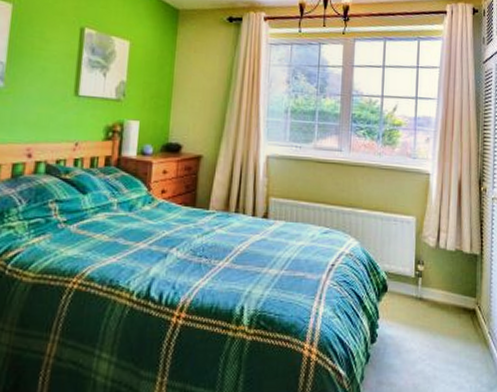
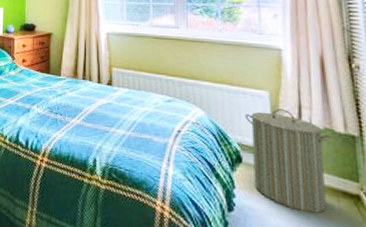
laundry hamper: none [393,234,460,332] -> present [245,109,331,213]

